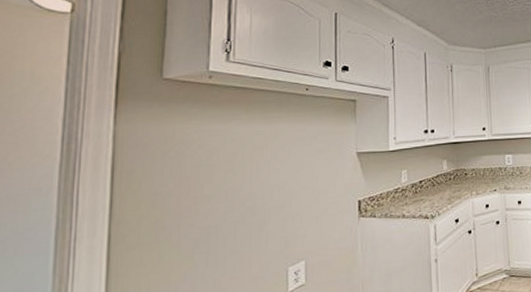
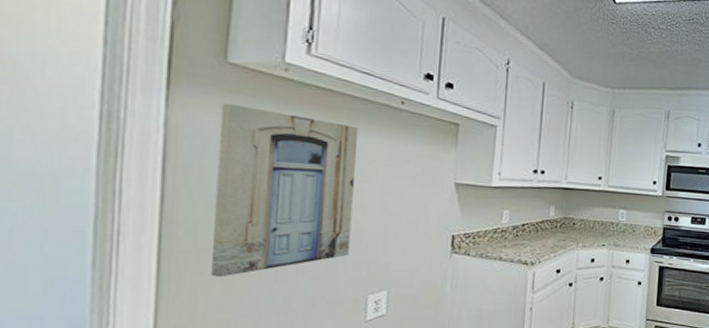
wall art: none [153,112,272,269] -> present [212,103,359,278]

